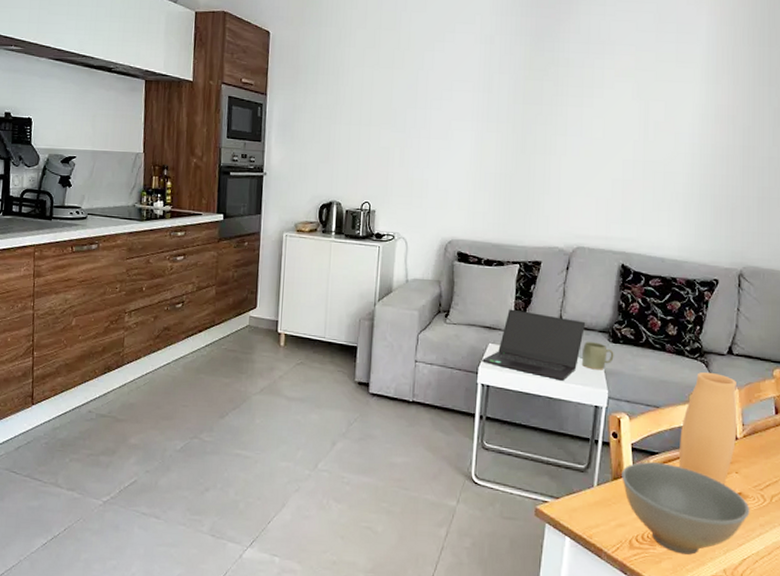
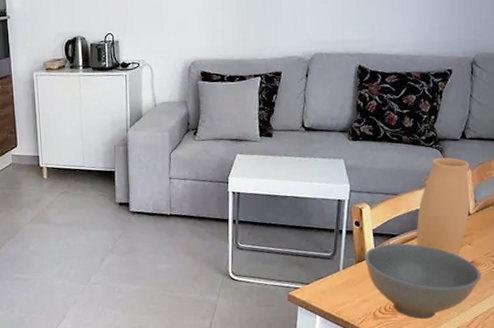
laptop: present [482,309,586,381] -> none [231,120,327,181]
mug: present [581,342,614,370] -> none [323,142,354,168]

